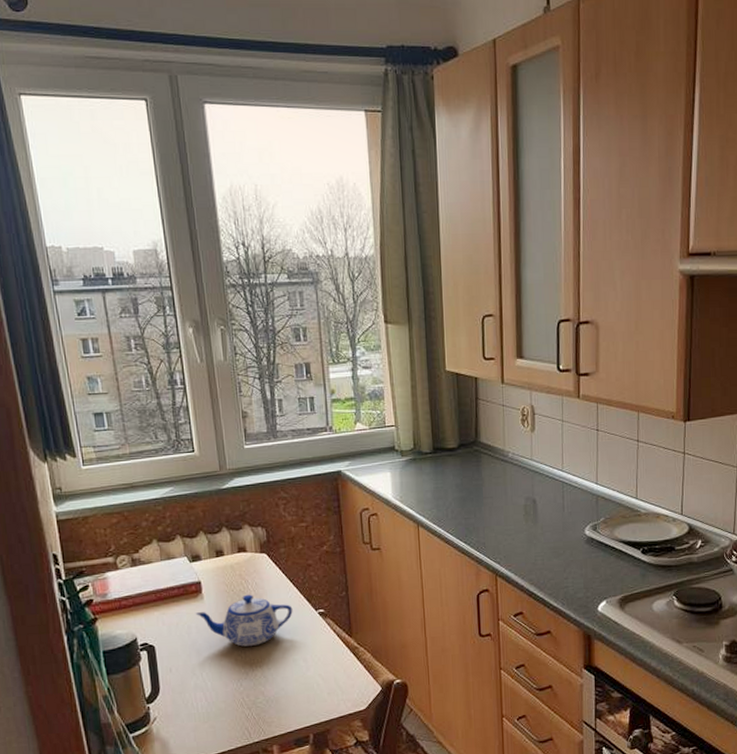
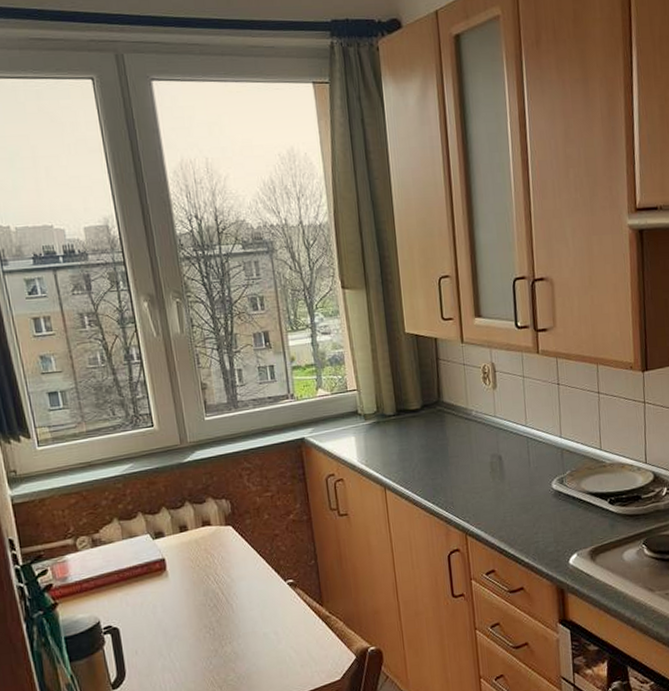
teapot: present [195,594,293,647] -> none [160,568,262,623]

